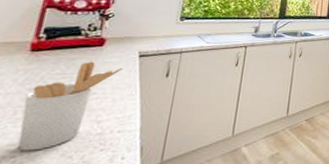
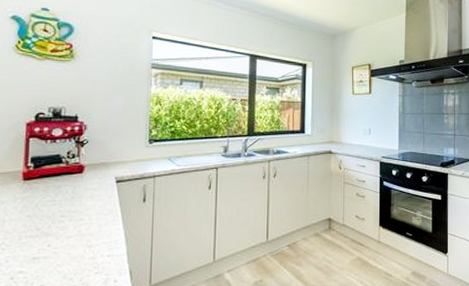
utensil holder: present [18,61,122,151] -> none [25,188,103,273]

